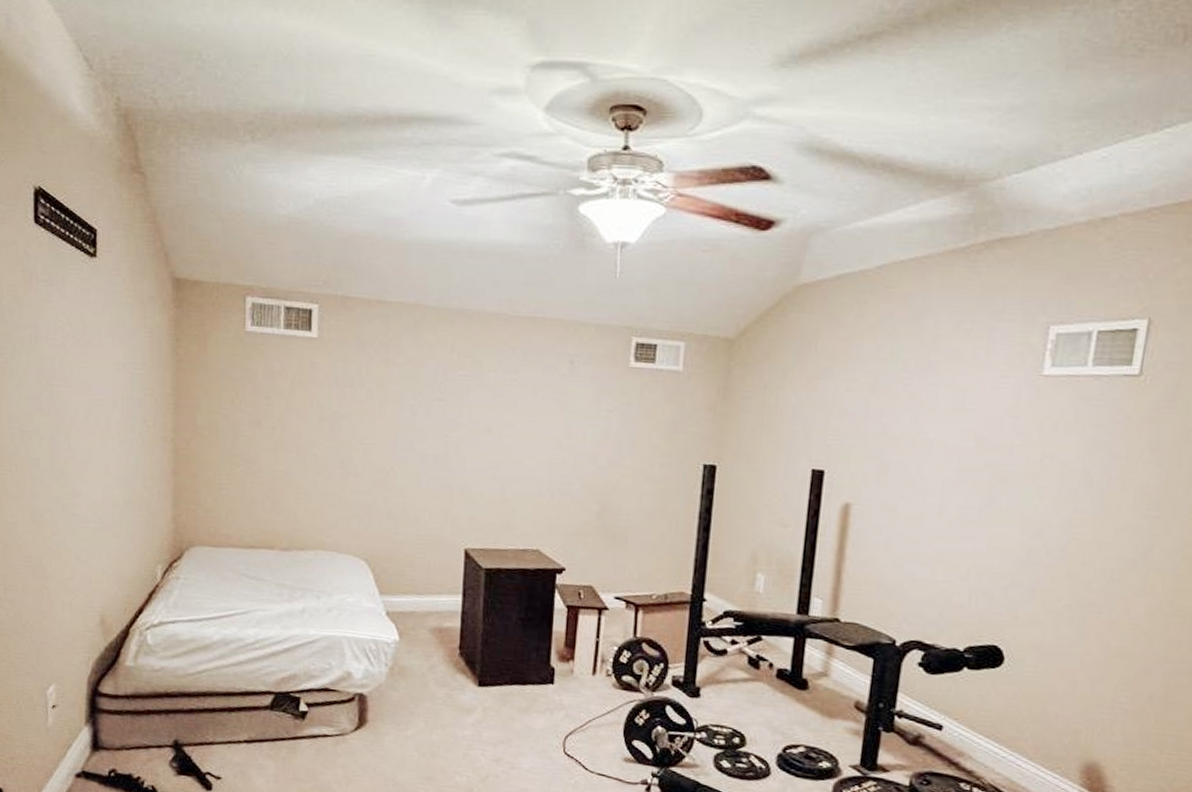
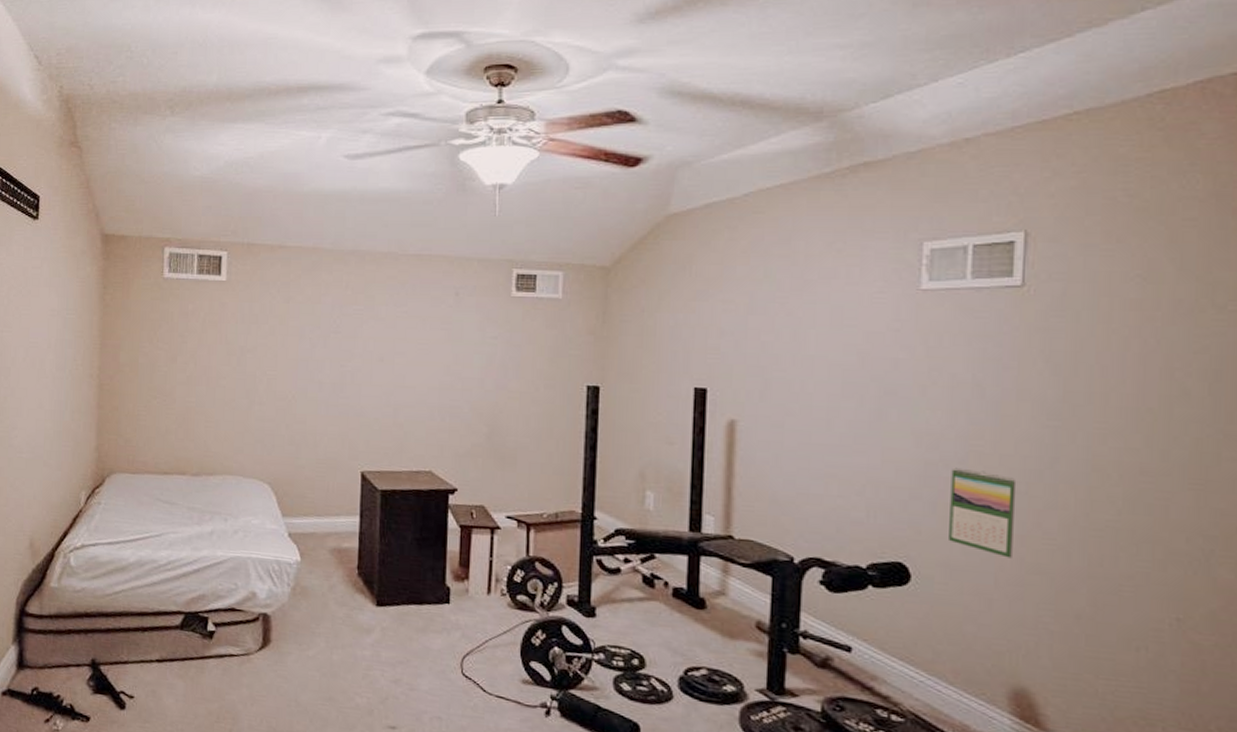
calendar: none [1043,554,1112,643] -> present [949,467,1017,558]

